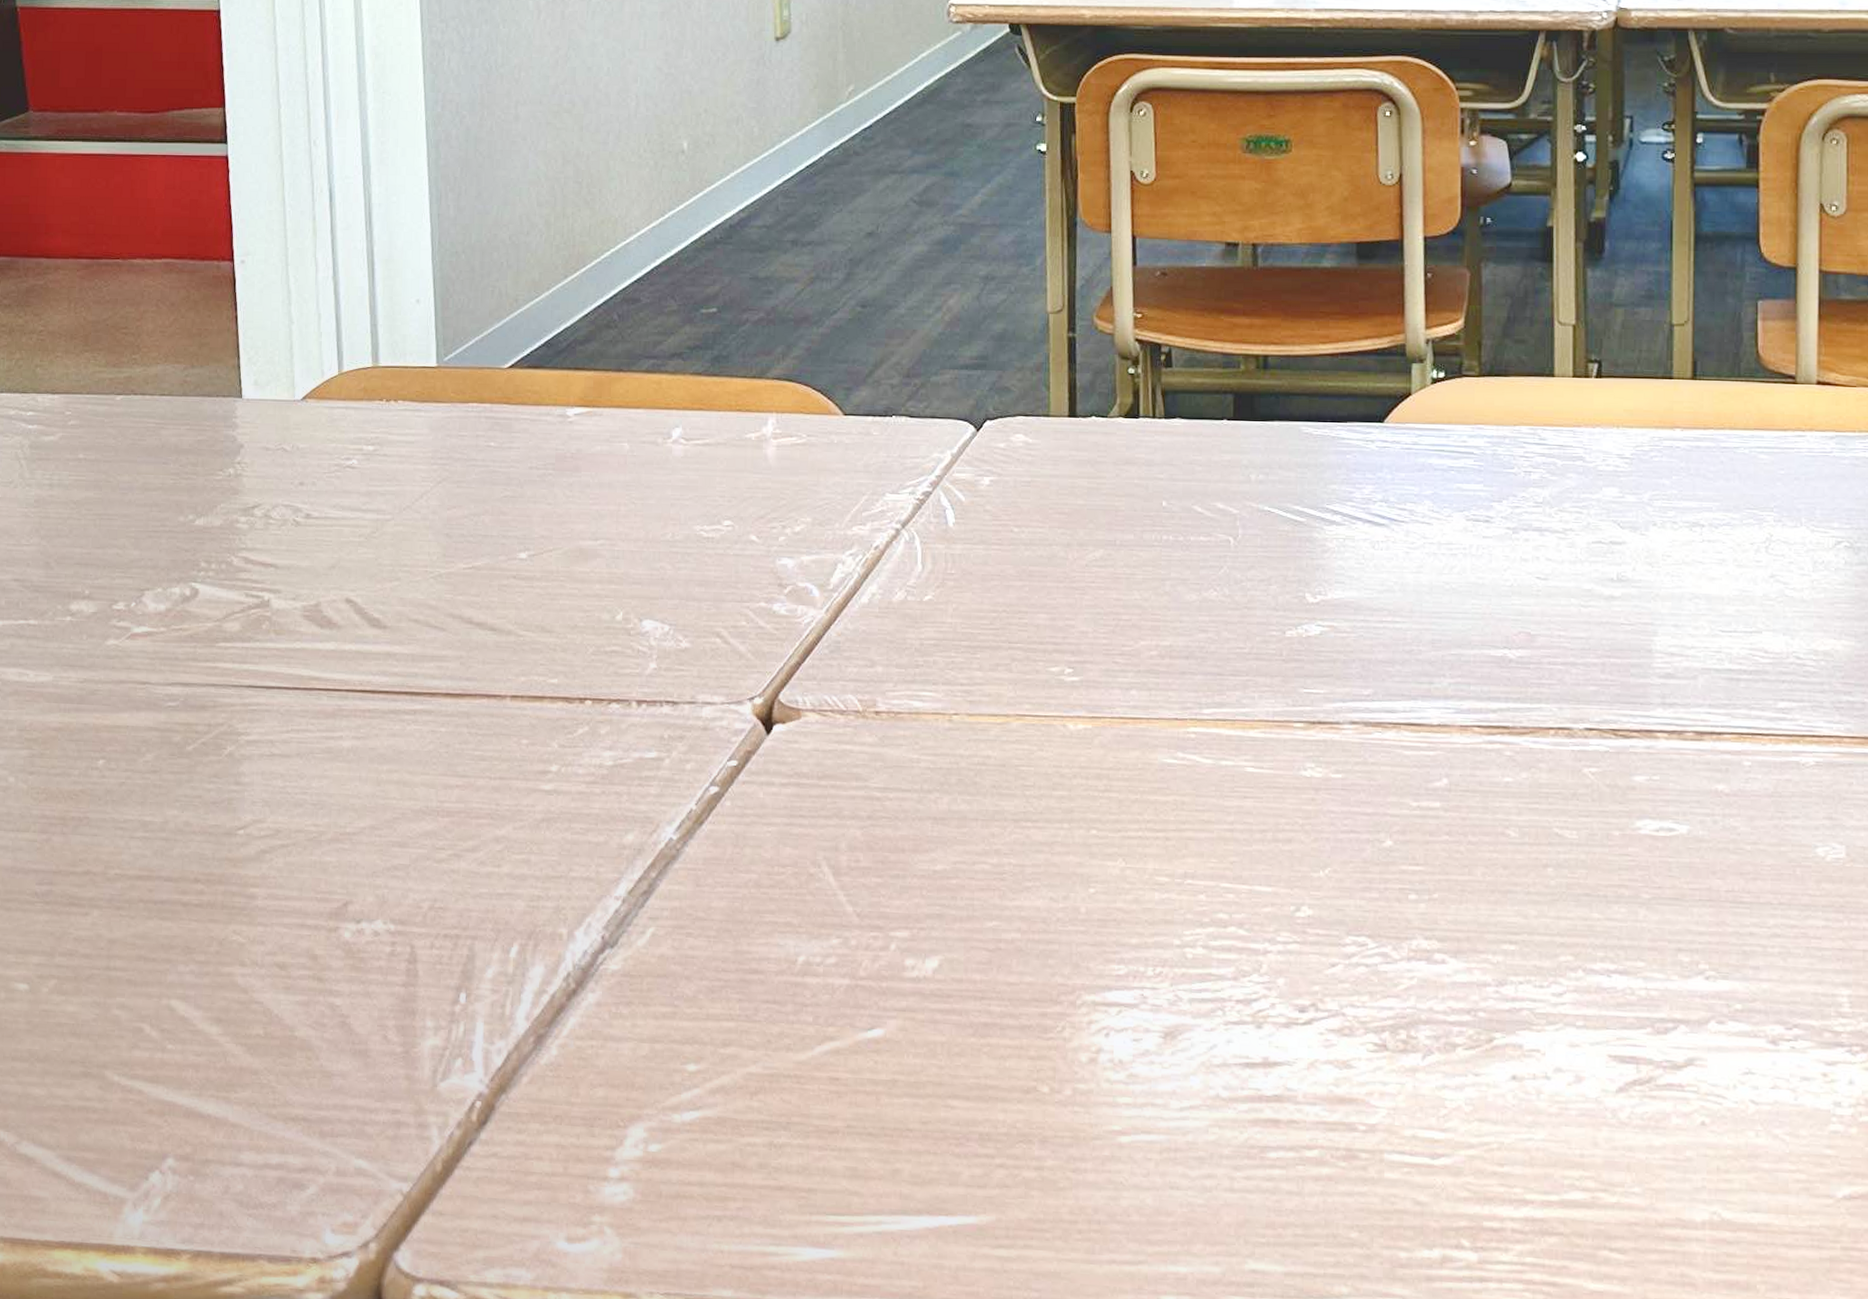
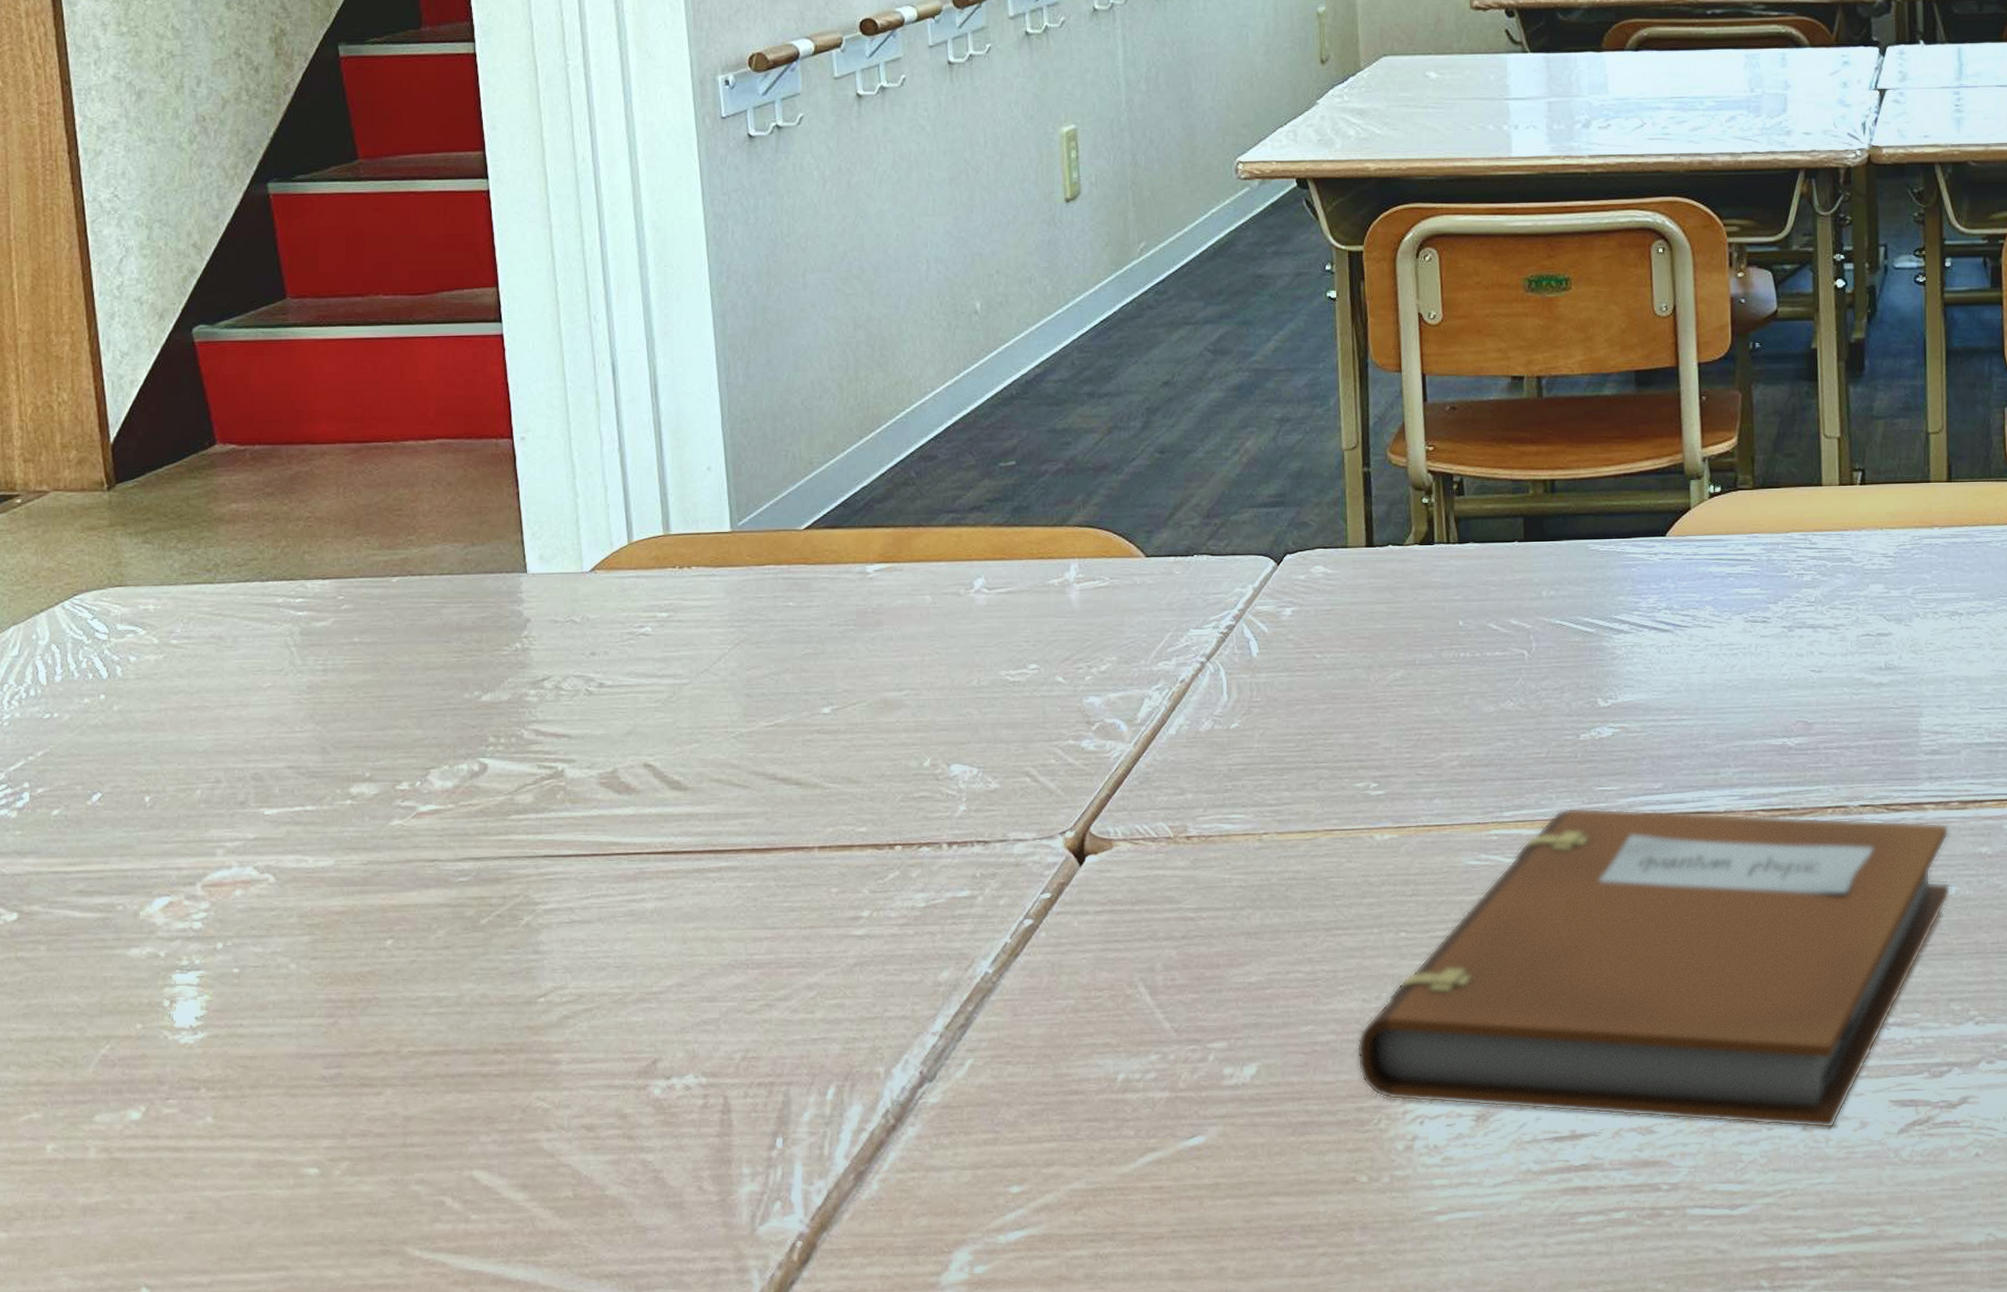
notebook: none [1042,709,1683,1080] -> present [1356,807,1951,1129]

